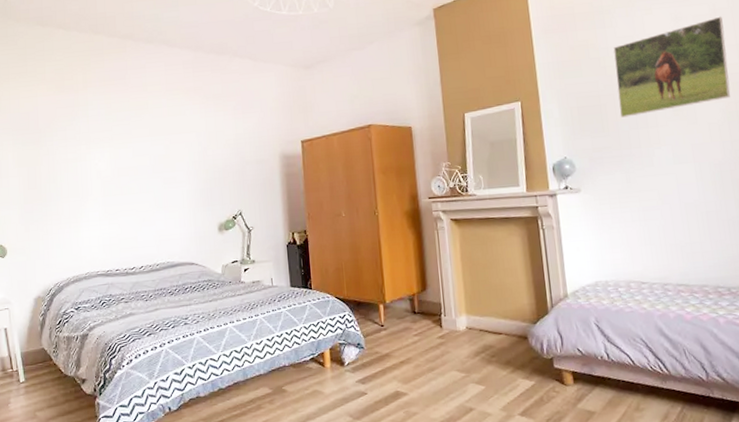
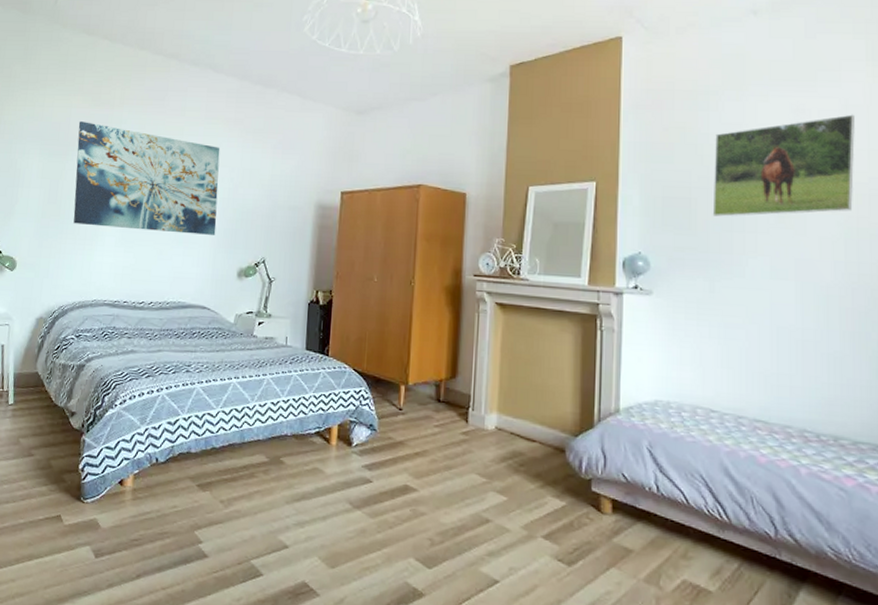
wall art: none [46,108,193,205] -> present [73,121,220,235]

